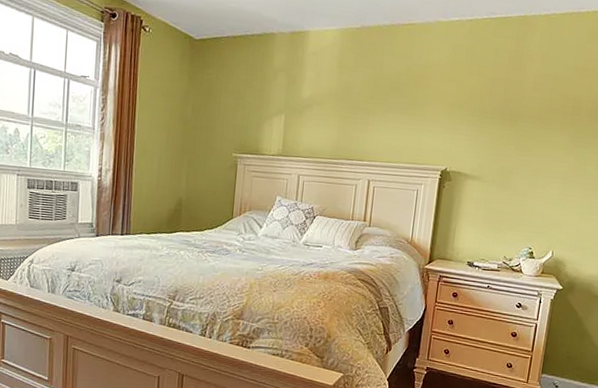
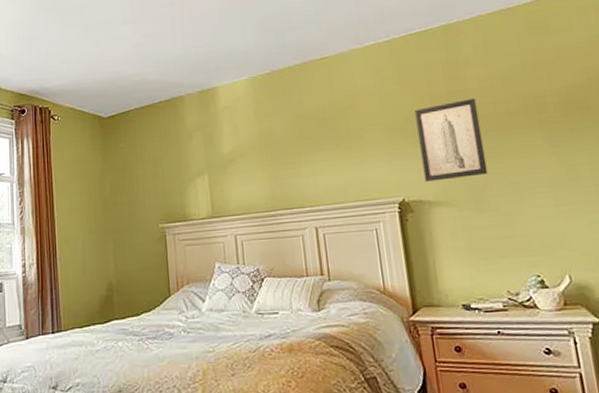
wall art: none [467,90,528,159] -> present [414,99,488,182]

